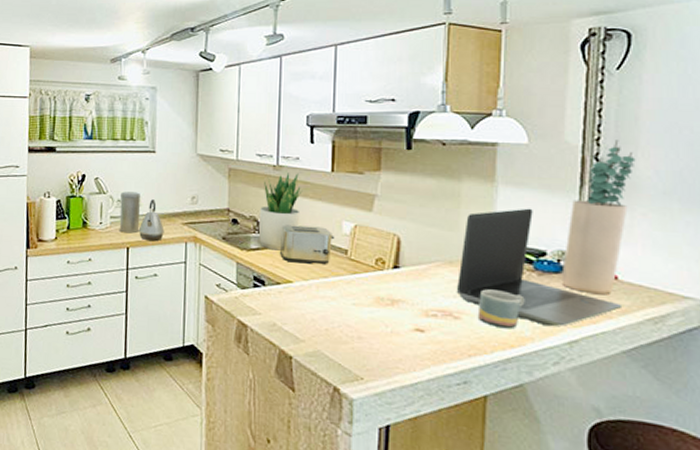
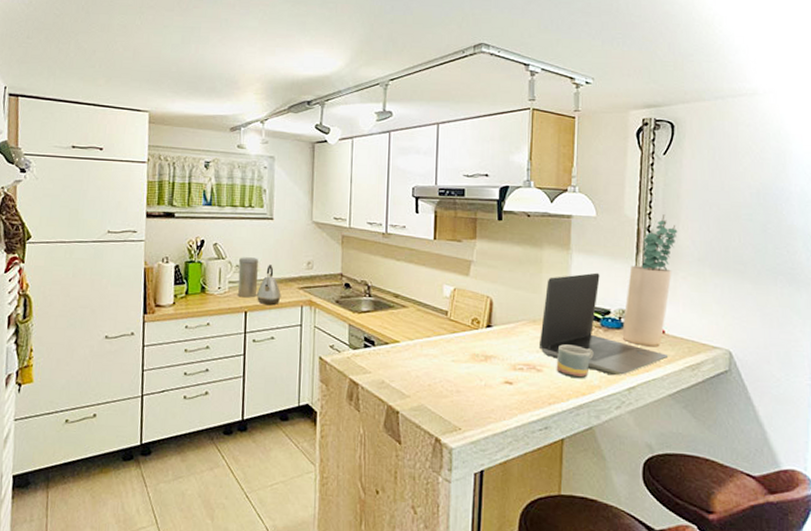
planter: present [258,173,303,251] -> none [368,240,409,313]
toaster: present [280,224,334,265] -> none [388,288,436,326]

